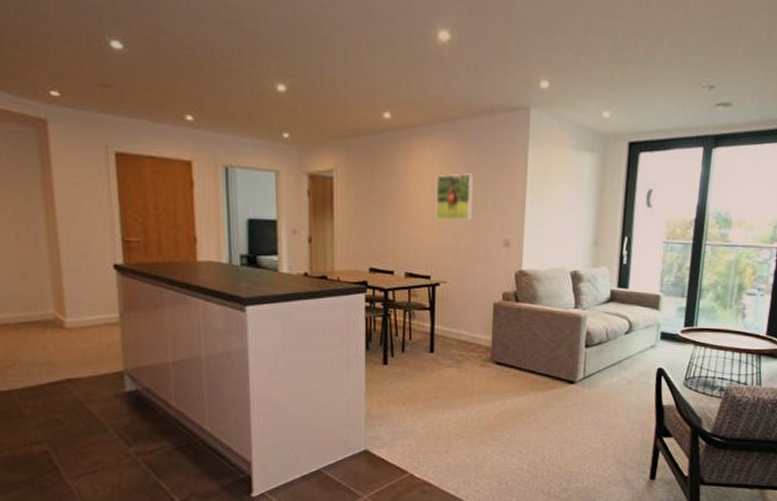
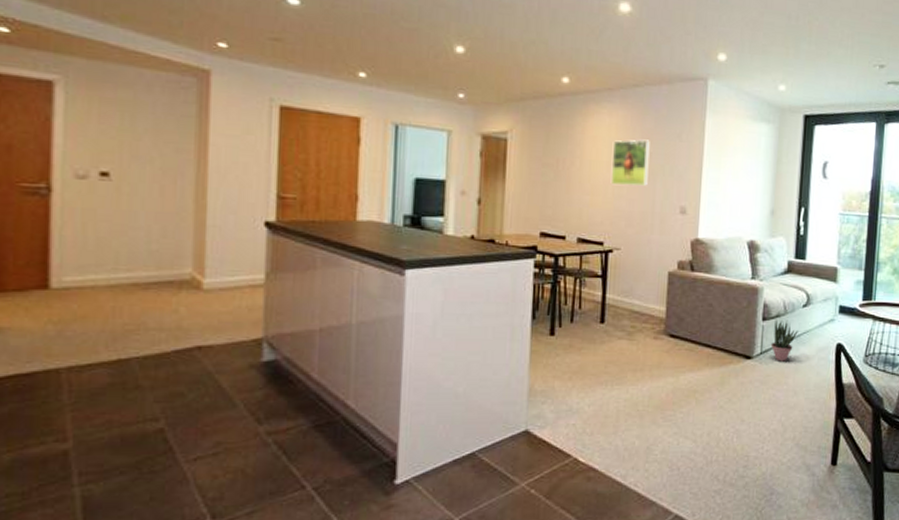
potted plant: none [593,346,620,386] -> present [770,319,798,361]

